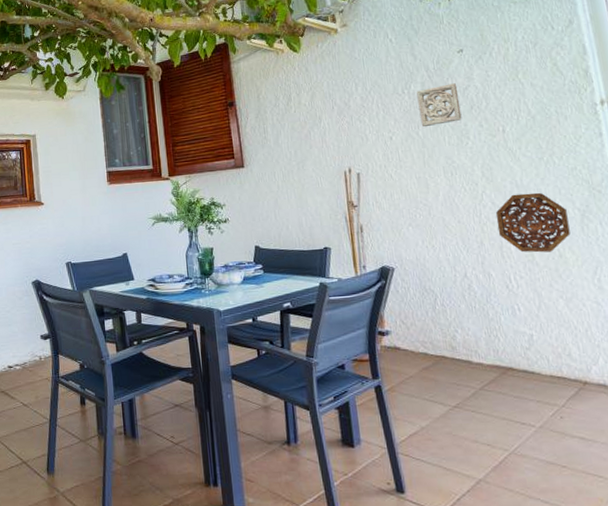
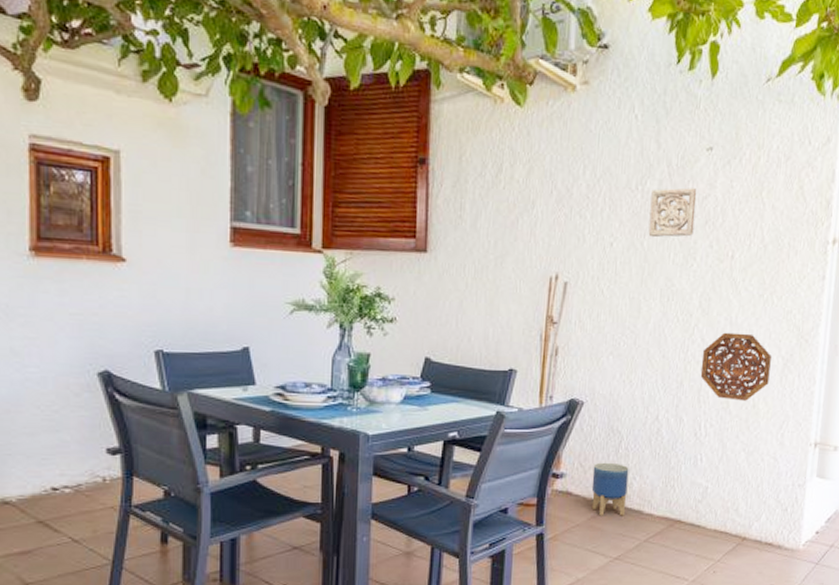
planter: none [414,318,455,368] -> present [591,462,629,516]

